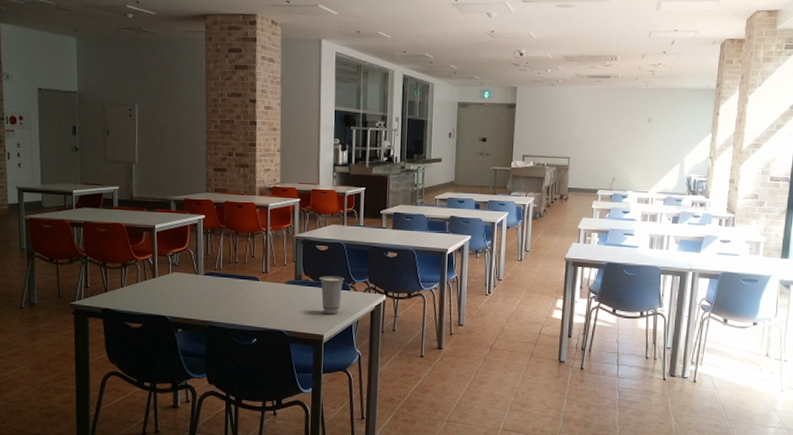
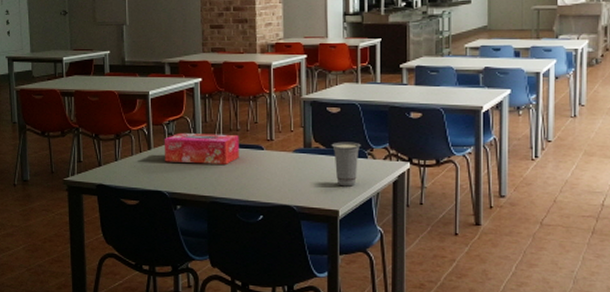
tissue box: none [167,263,237,293] -> present [164,132,239,164]

